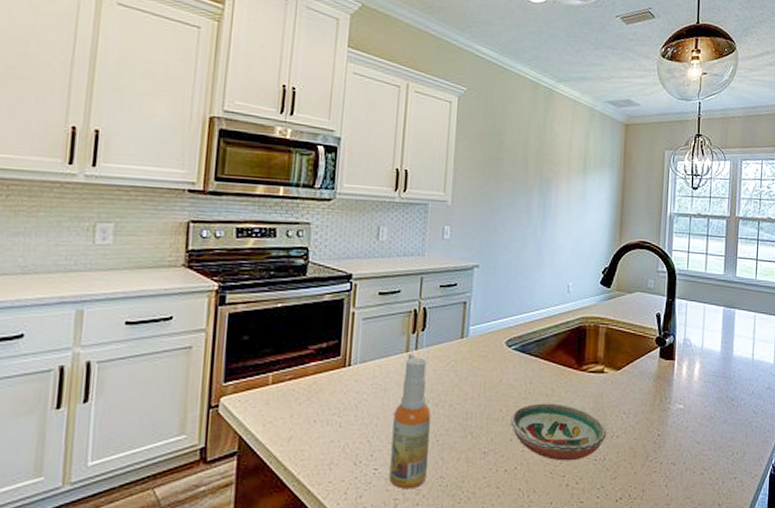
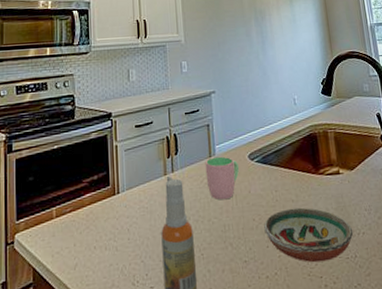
cup: none [454,338,494,386] -> present [205,156,240,200]

